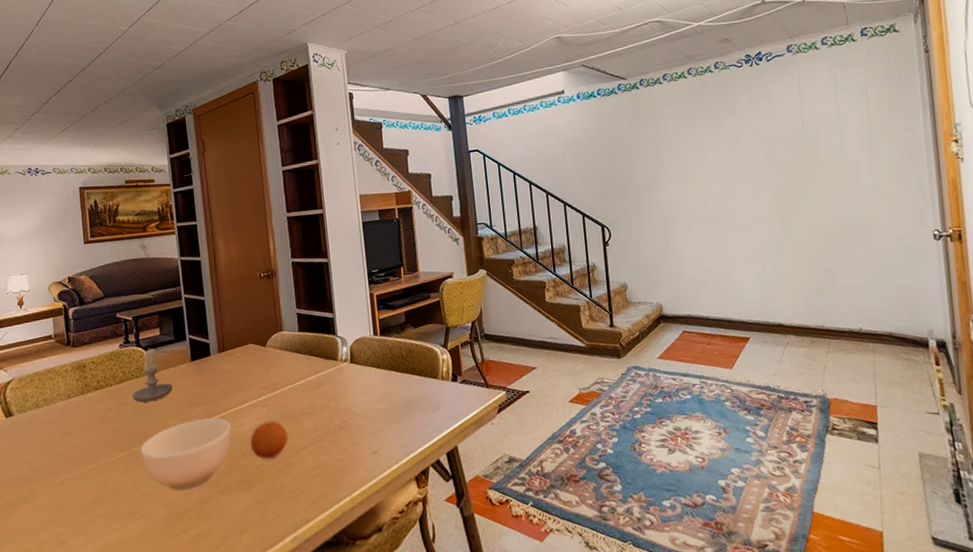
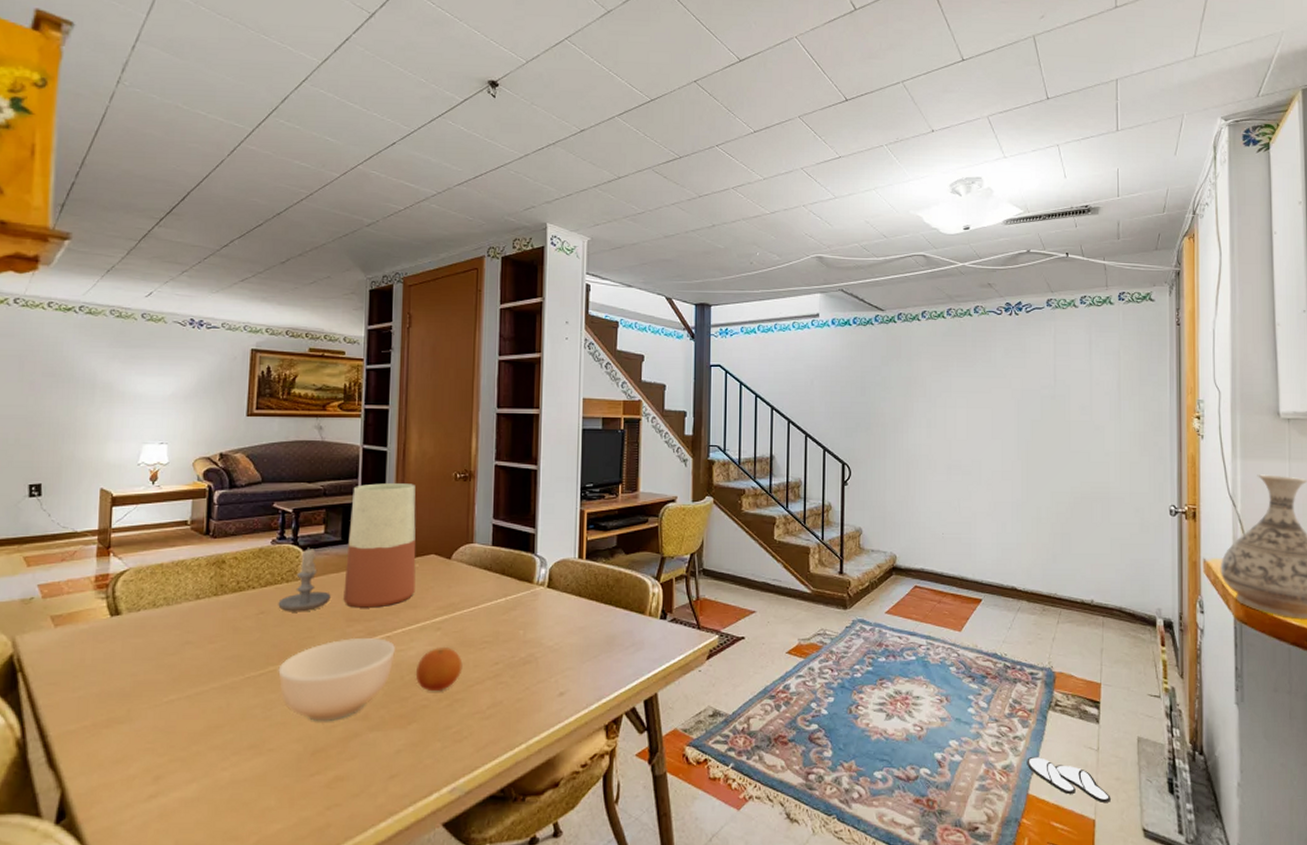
vase: none [177,285,240,395] -> present [343,483,416,608]
slippers: none [809,478,897,516] -> present [1027,757,1111,802]

